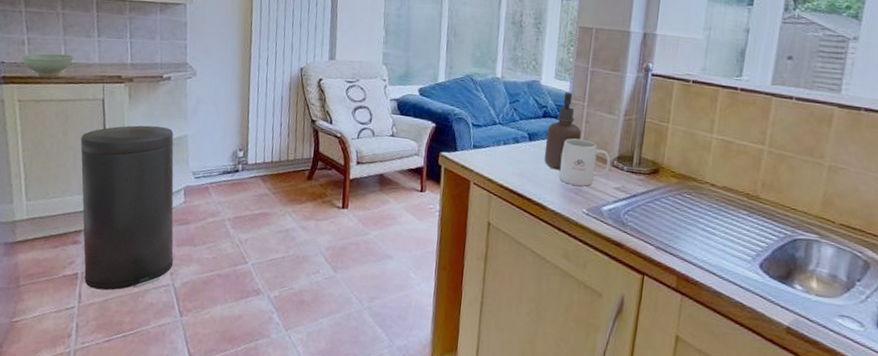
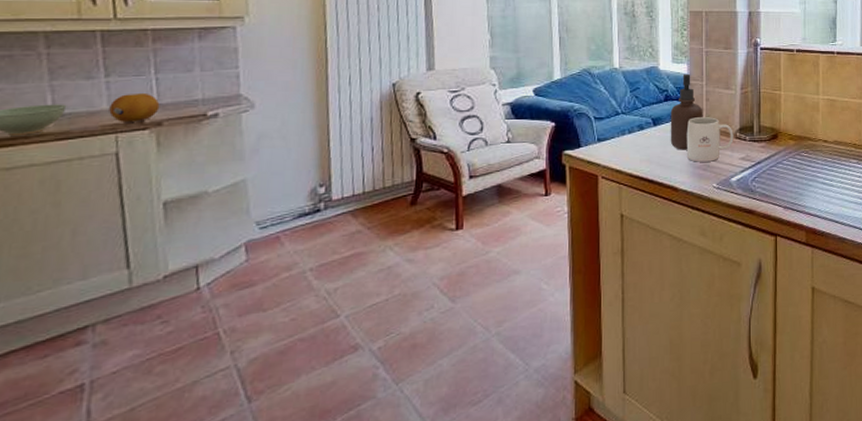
pedal bin: present [80,125,174,290] -> none [82,174,235,399]
fruit: none [99,52,132,76] -> present [109,92,160,122]

